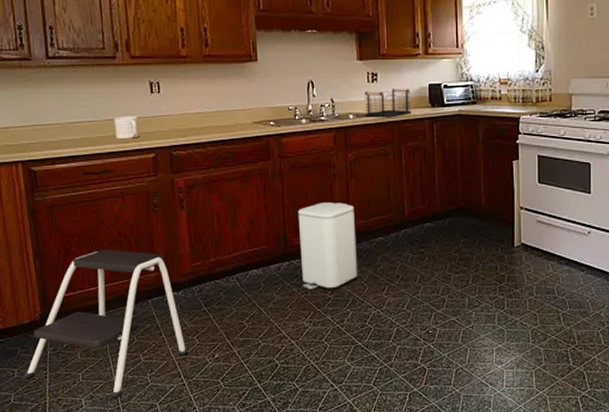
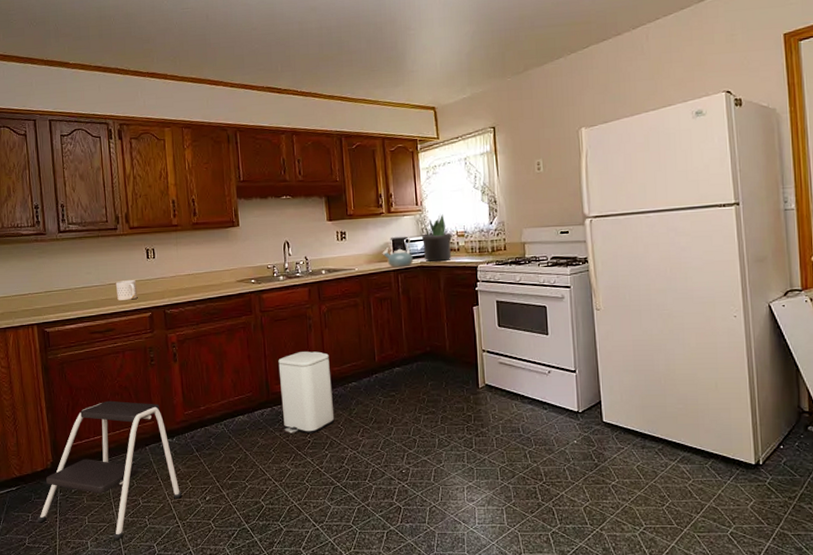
dish rack: present [365,89,412,118] -> none [335,245,378,273]
kettle: none [417,81,451,115] -> present [382,236,414,268]
planter: none [460,58,494,111] -> present [420,214,452,262]

